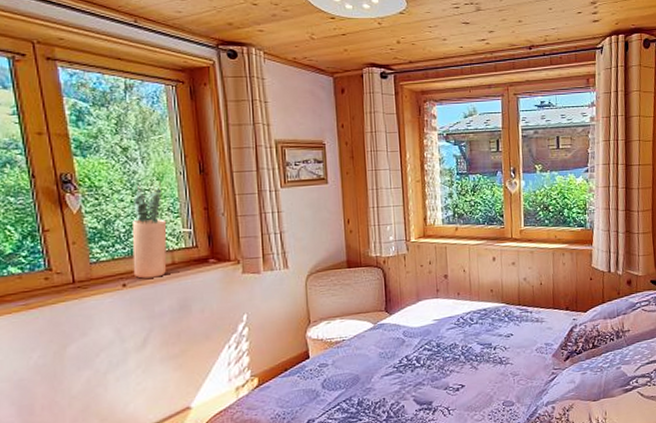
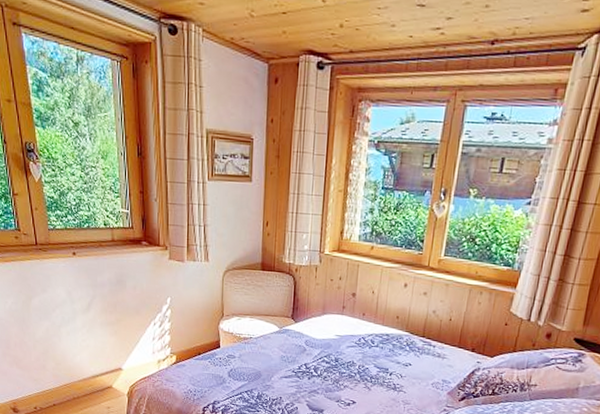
vase: present [132,182,167,279] -> none [81,160,109,251]

